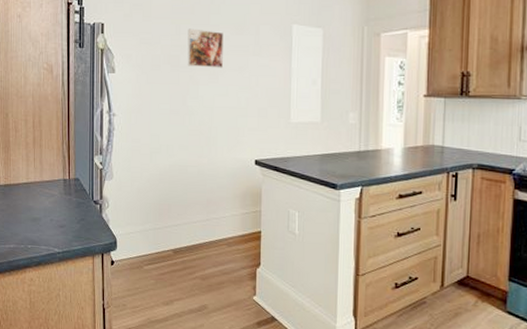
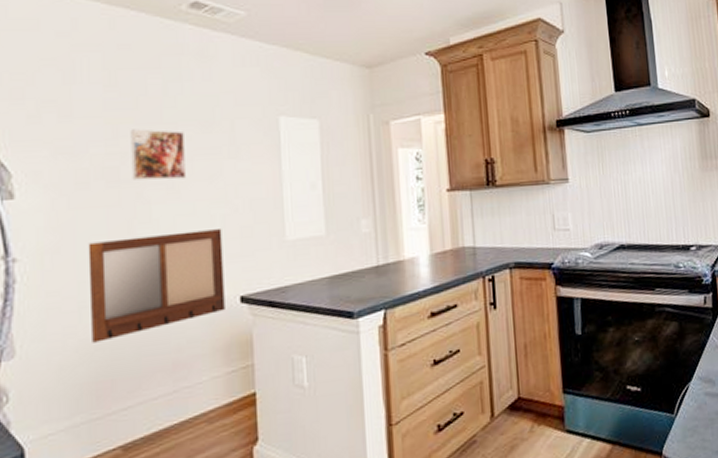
writing board: none [157,107,245,178] -> present [88,229,225,343]

